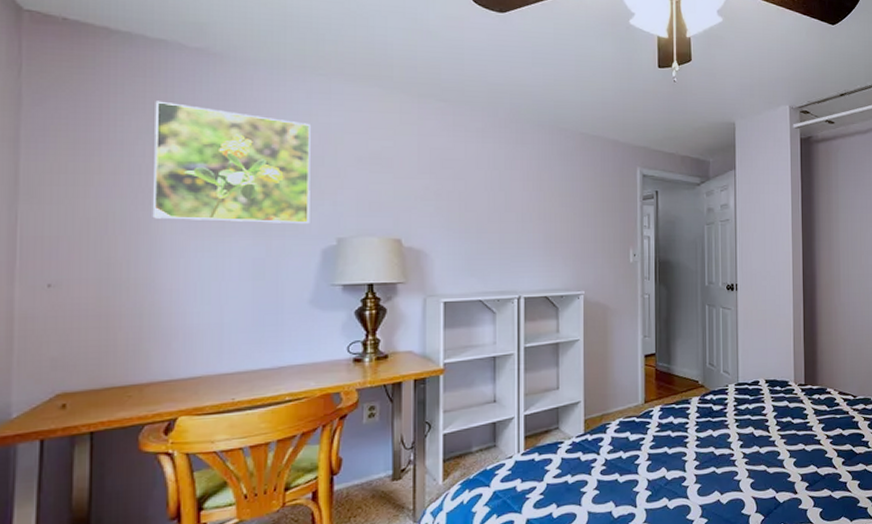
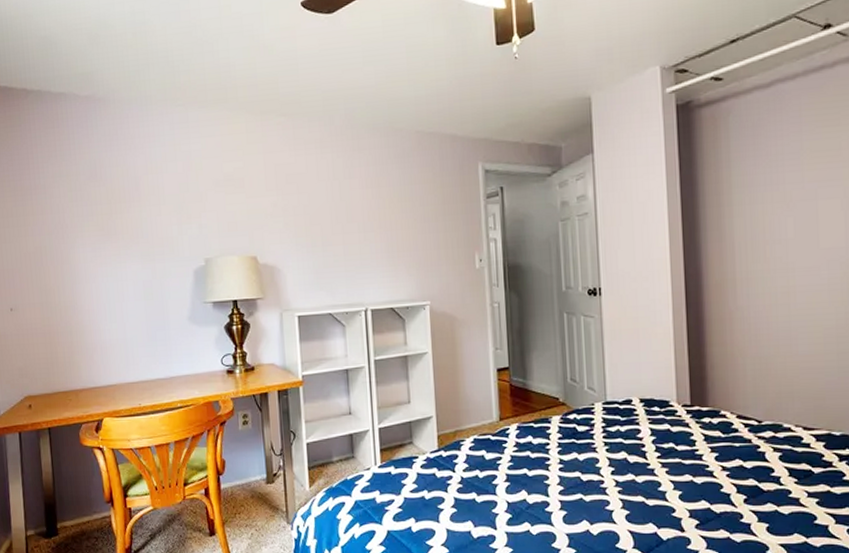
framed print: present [152,101,310,225] -> none [63,147,183,250]

